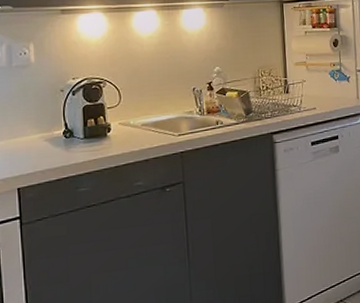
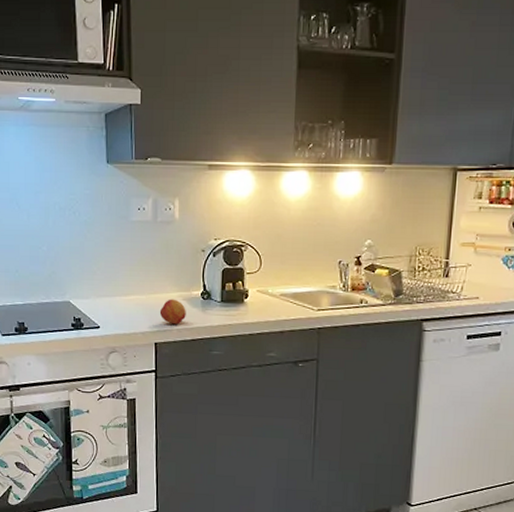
fruit: none [20,141,49,167] -> present [159,299,186,325]

